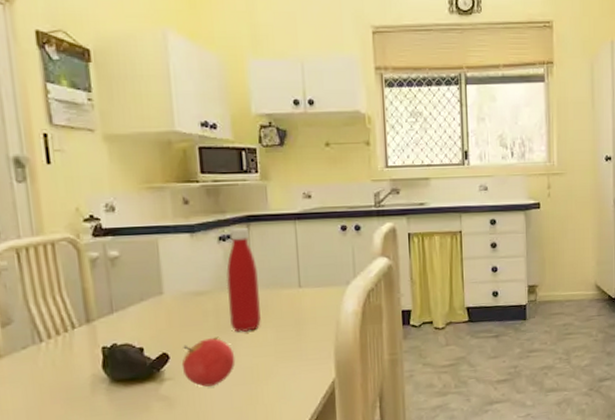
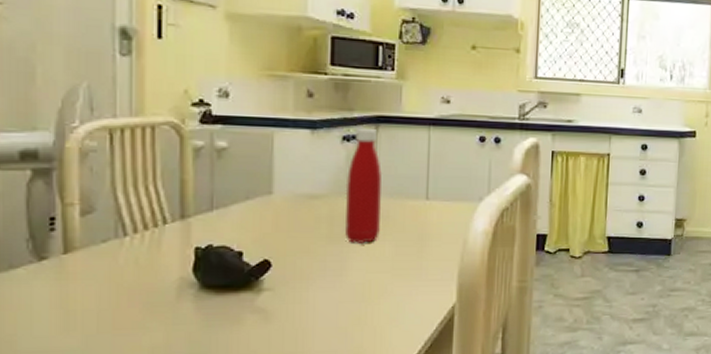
fruit: present [181,338,236,387] -> none [284,248,346,301]

